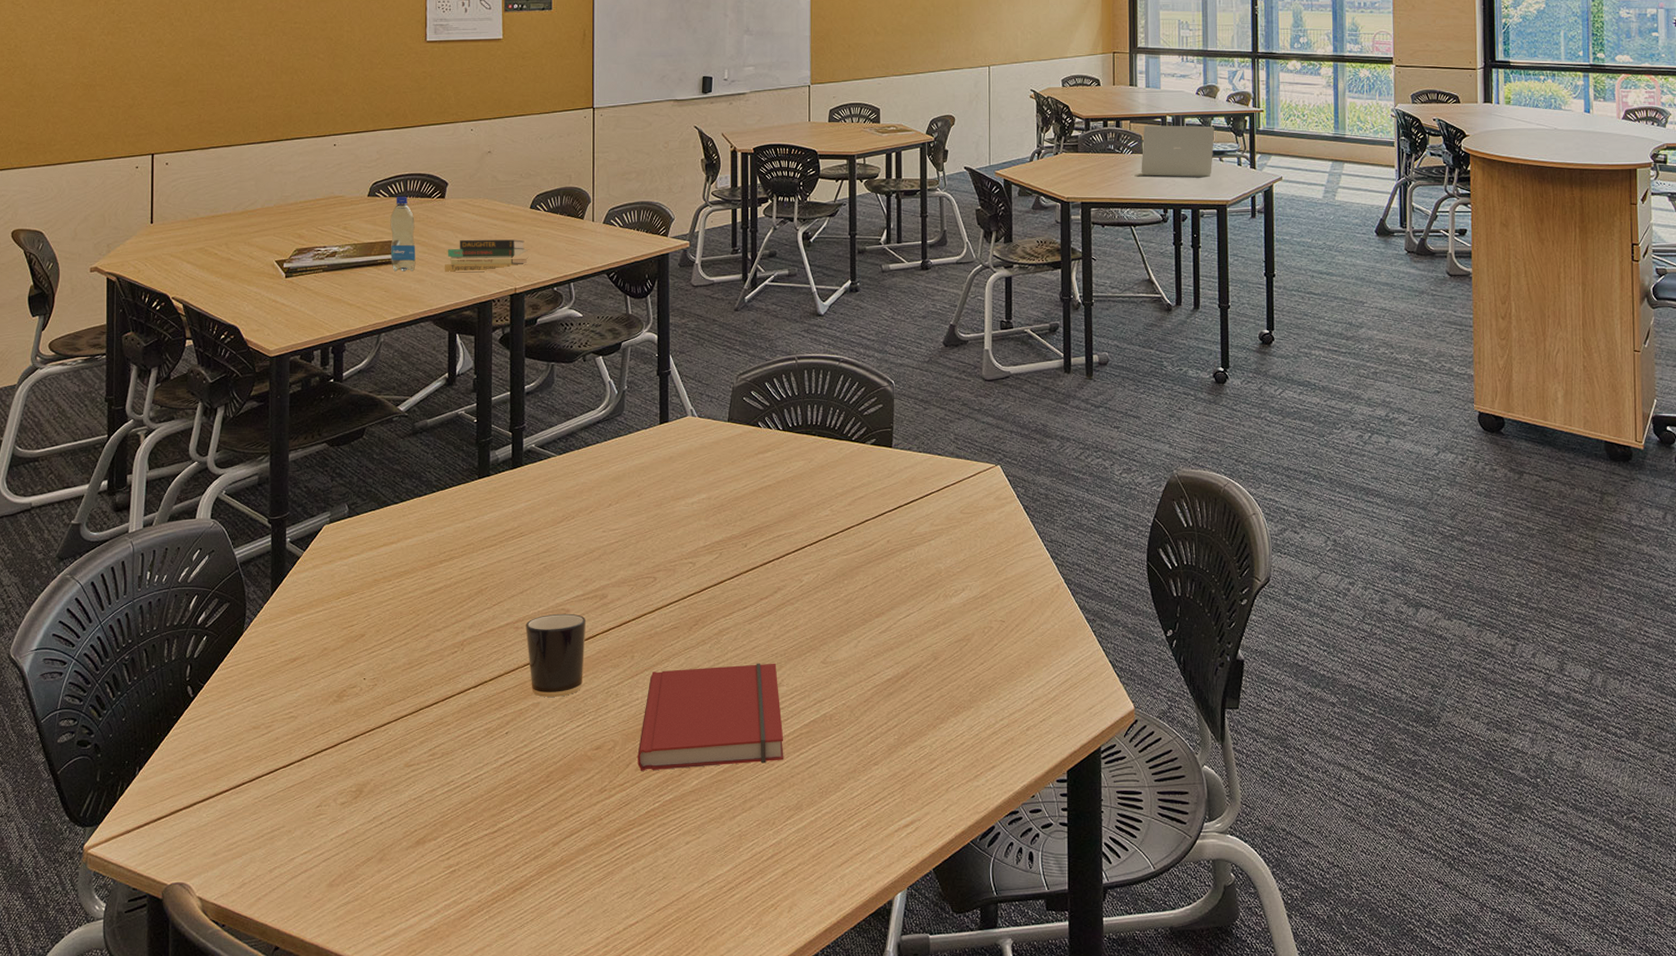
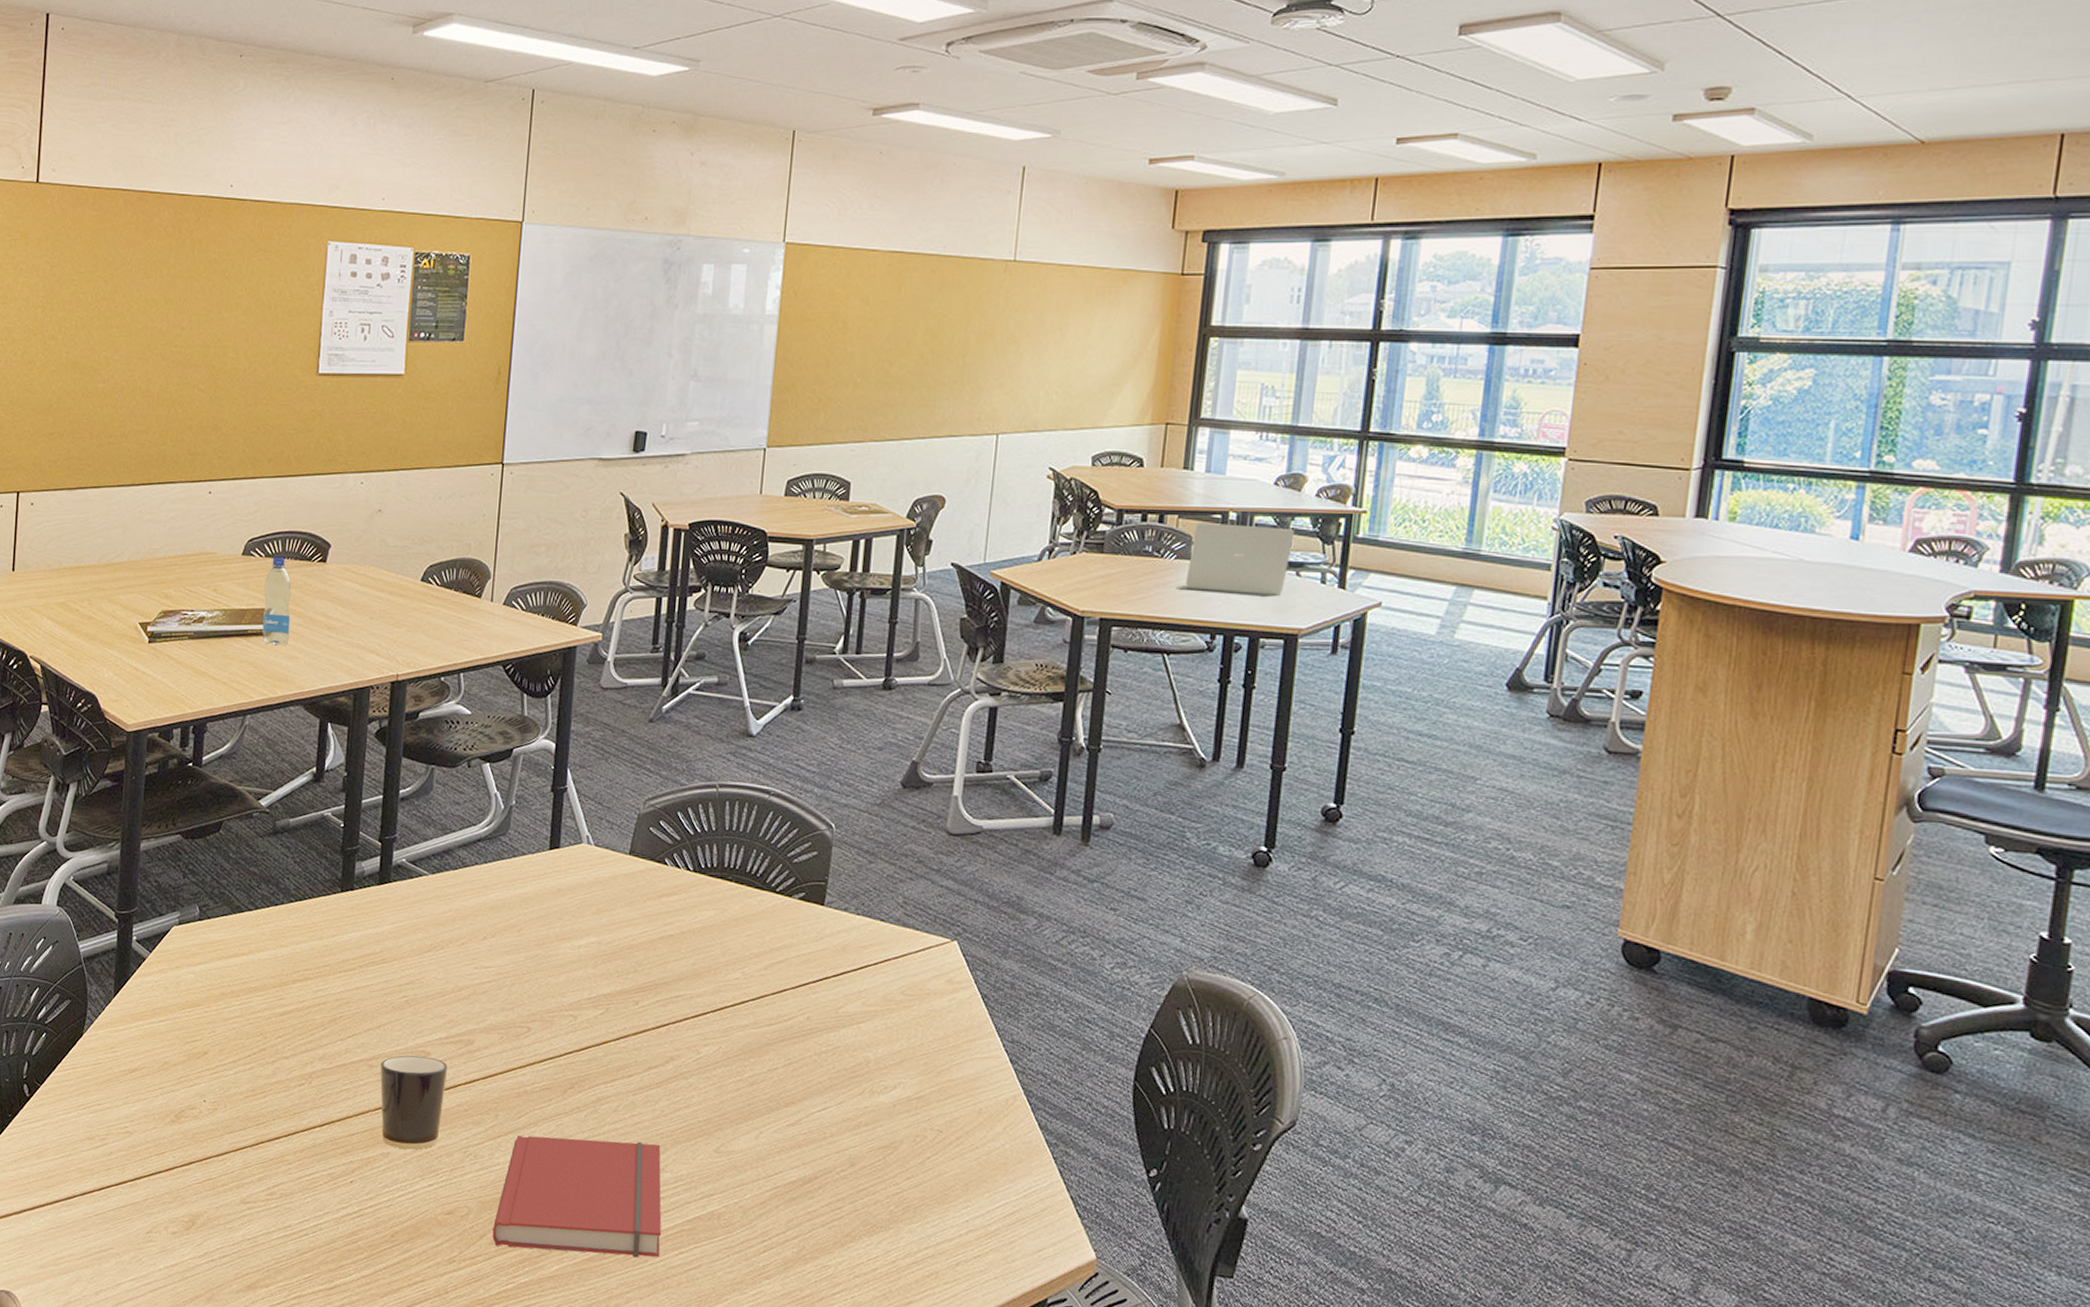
books: present [445,239,530,273] -> none [320,613,417,653]

